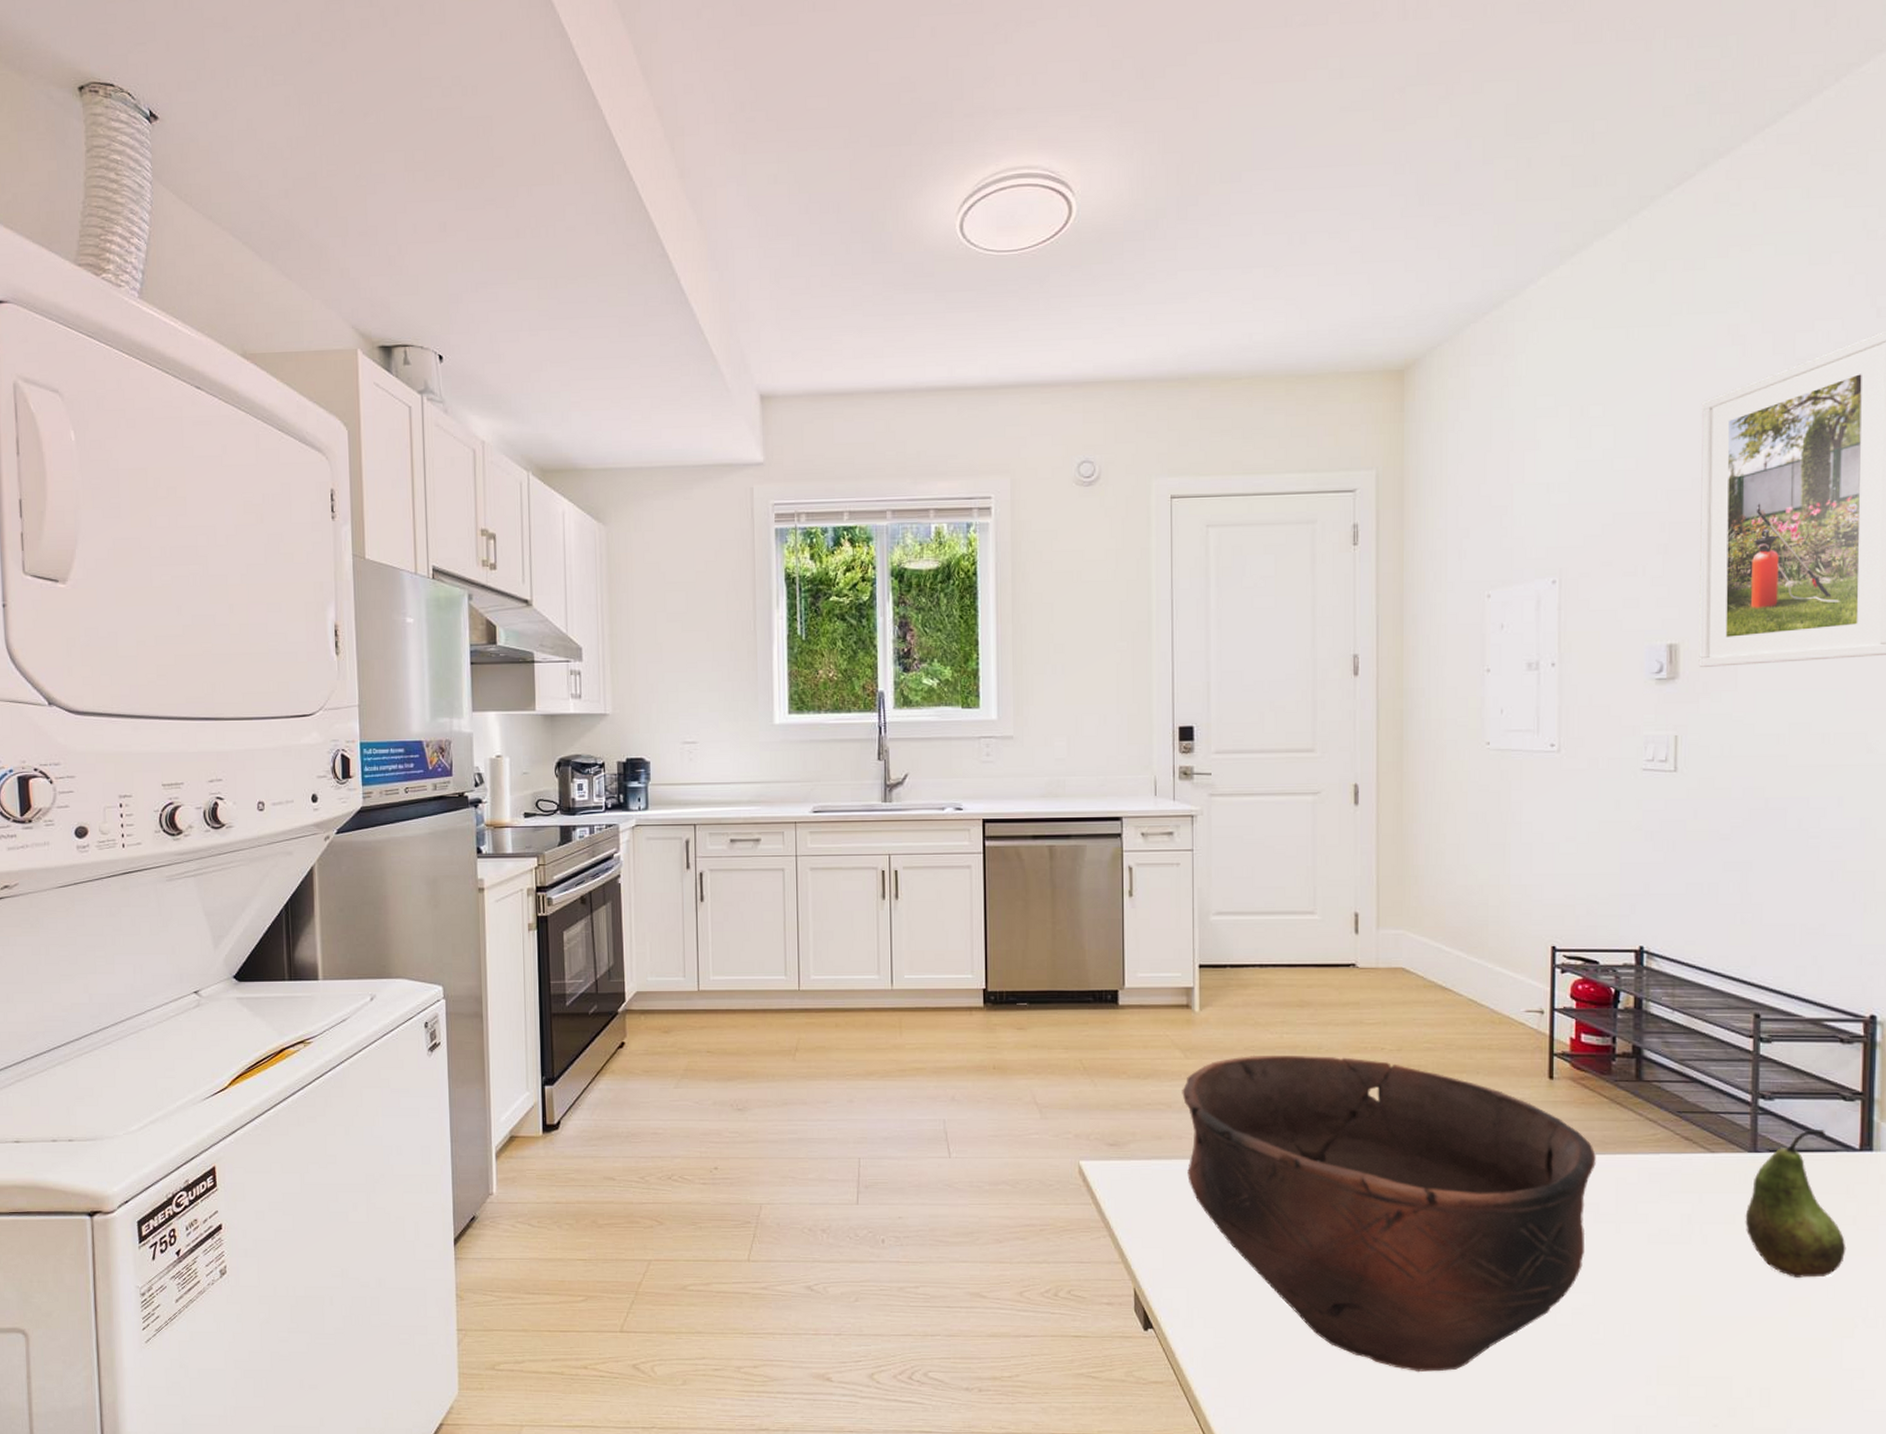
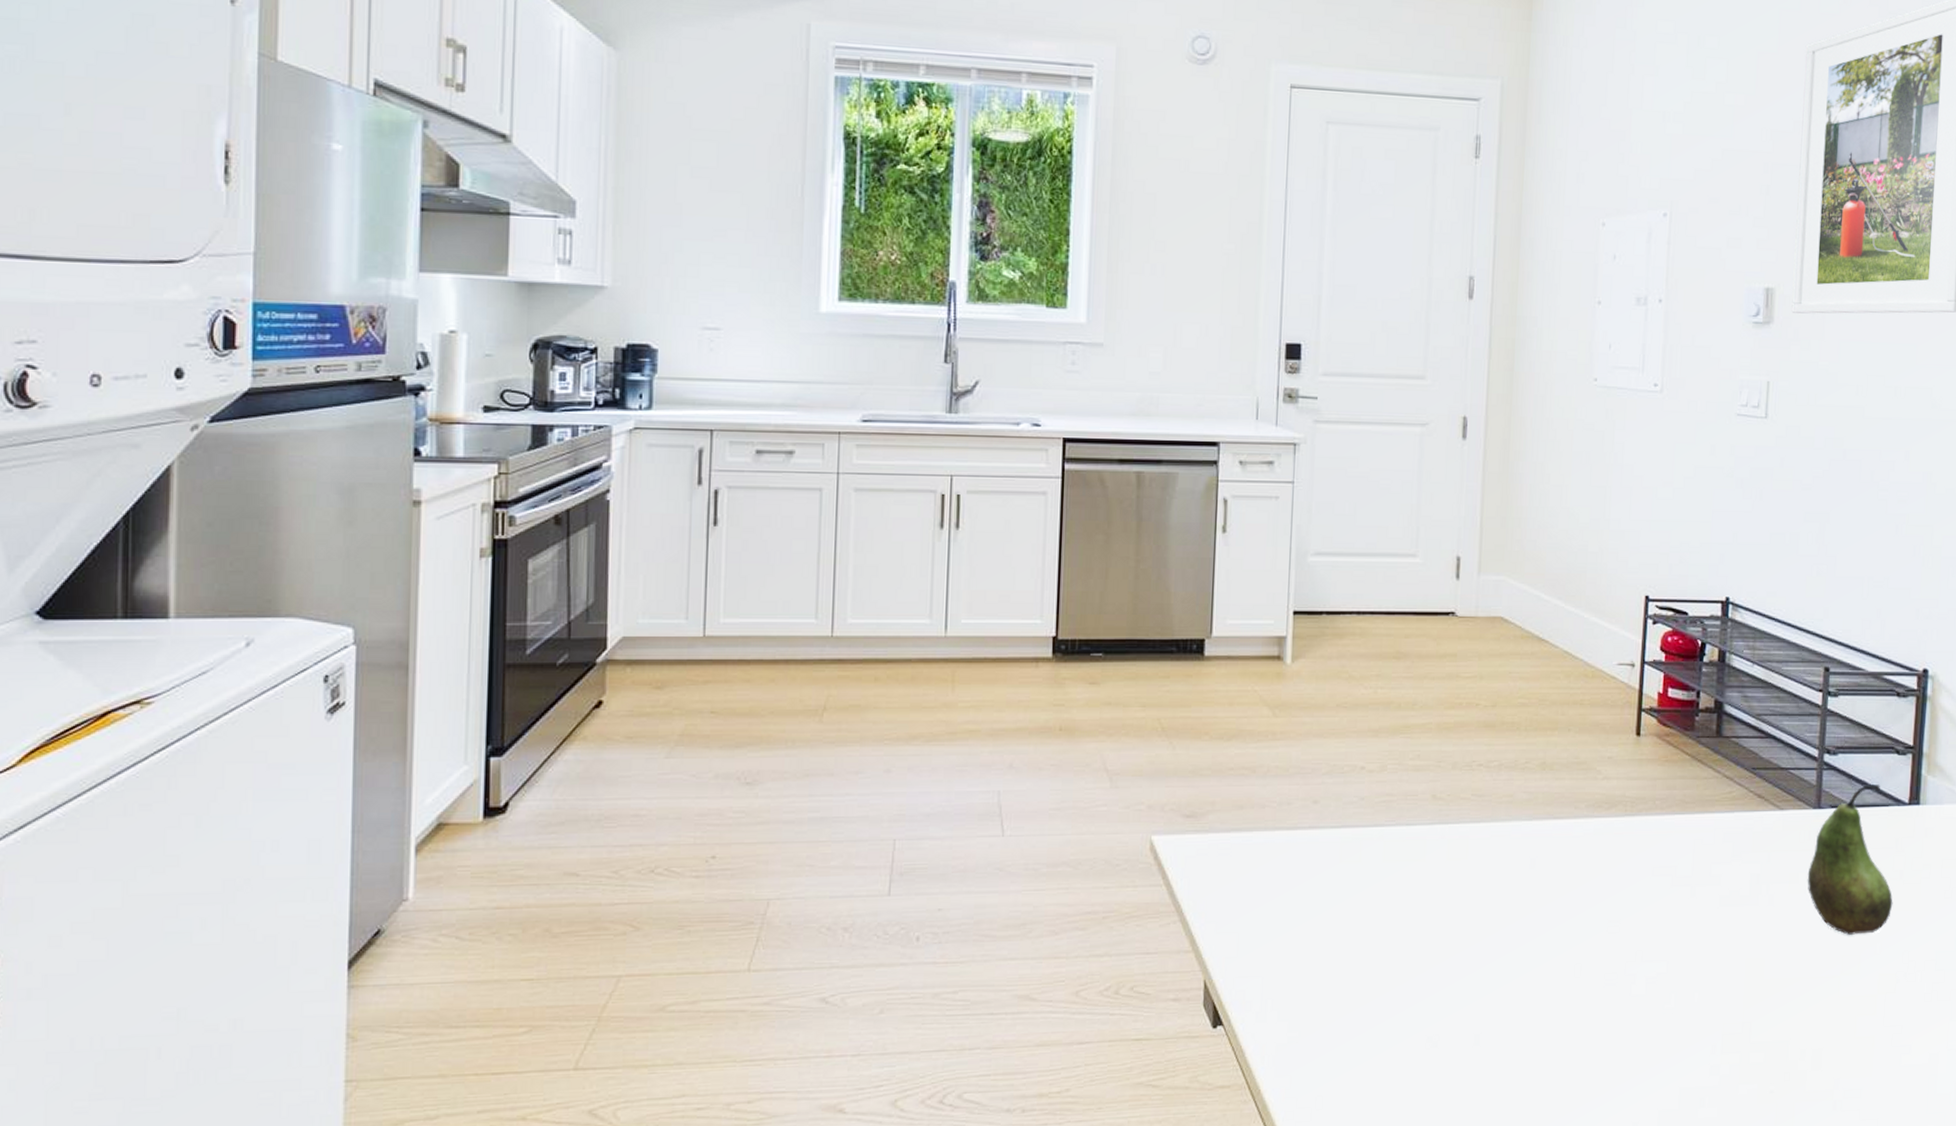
bowl: present [1182,1055,1596,1373] -> none [1268,712,1676,1057]

